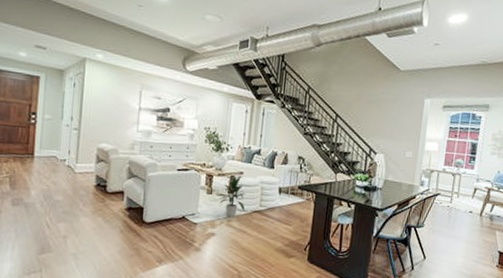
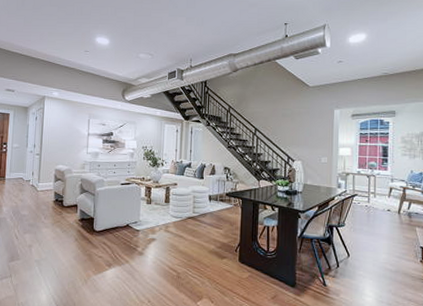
indoor plant: present [217,175,246,217] -> none [155,186,181,224]

